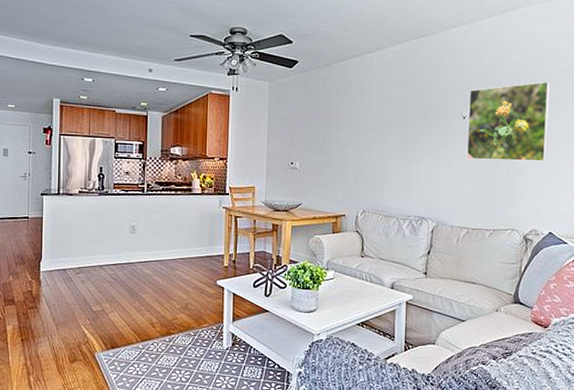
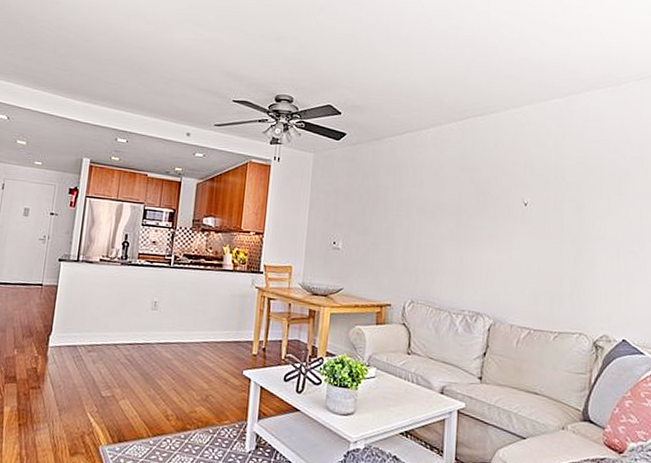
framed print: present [466,81,550,162] -> none [527,170,621,259]

